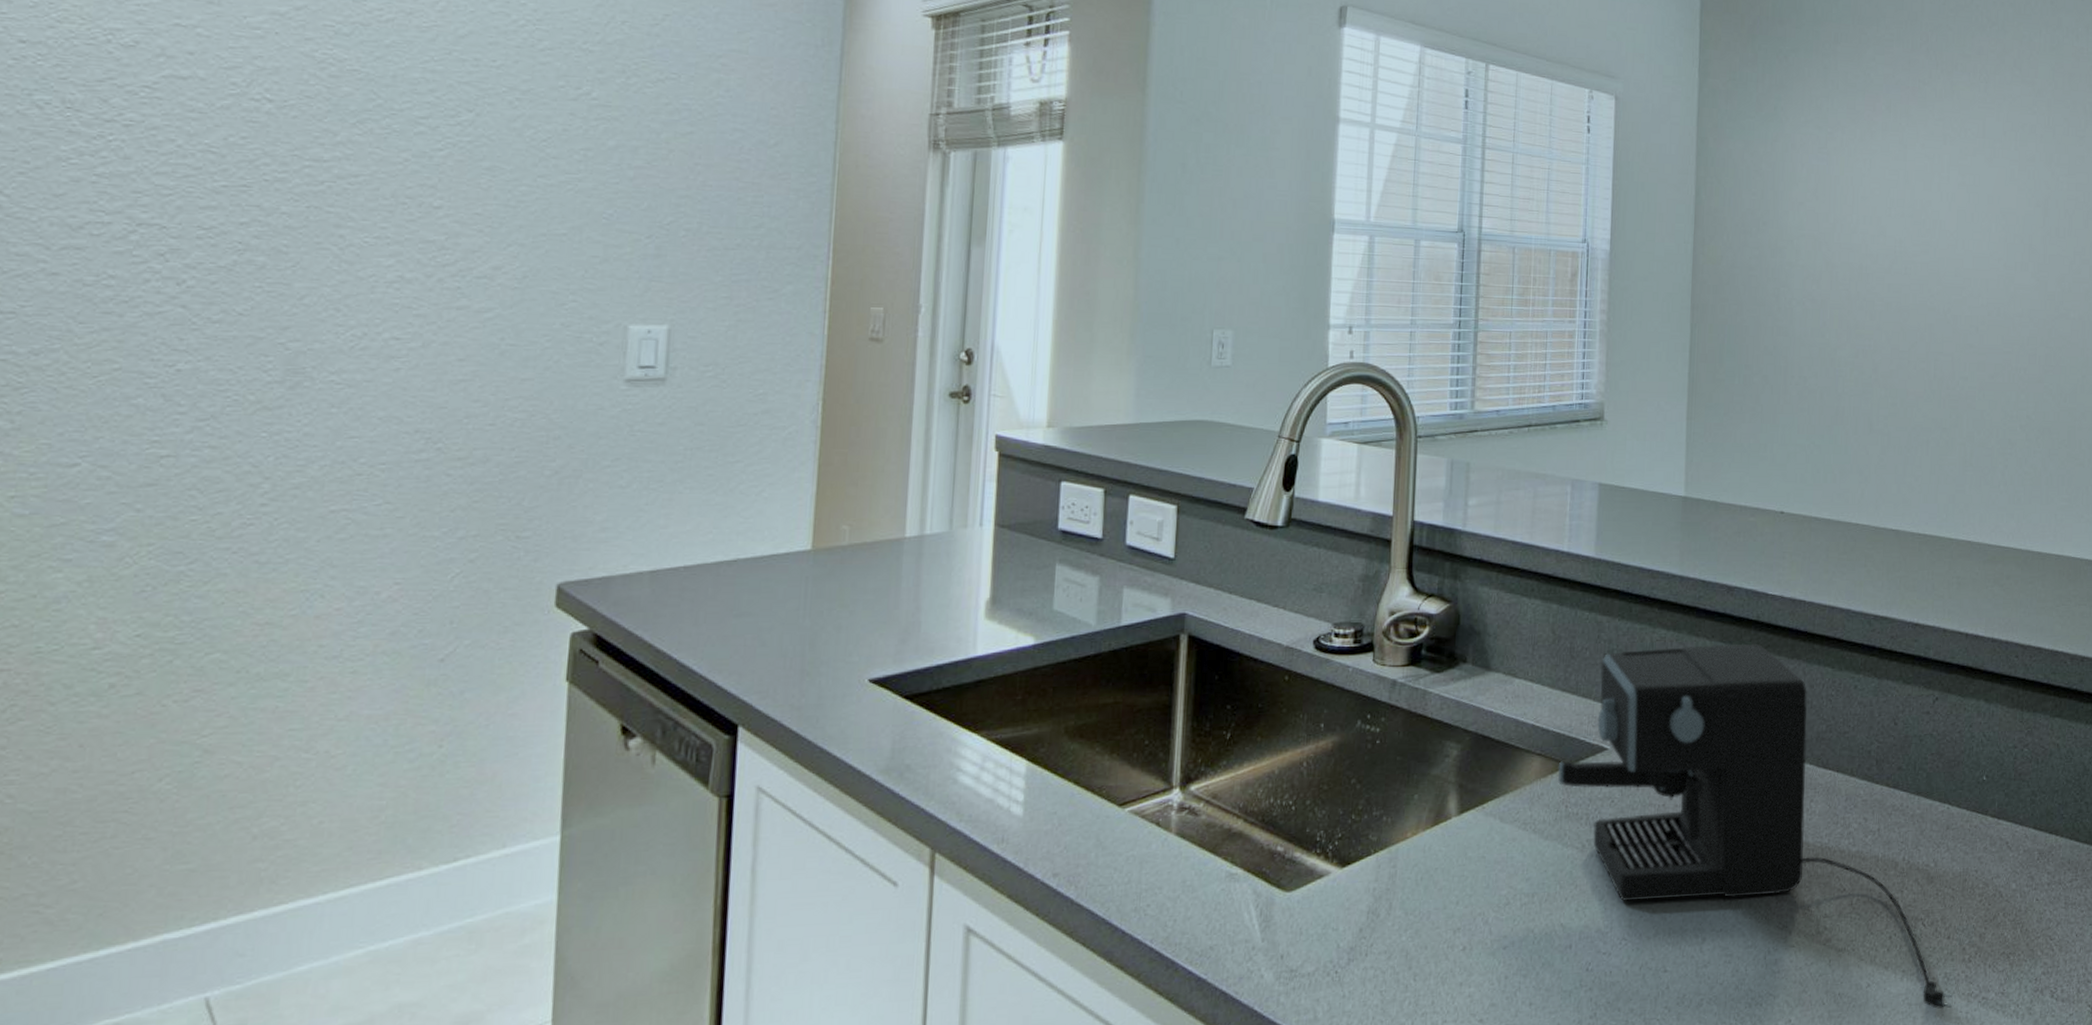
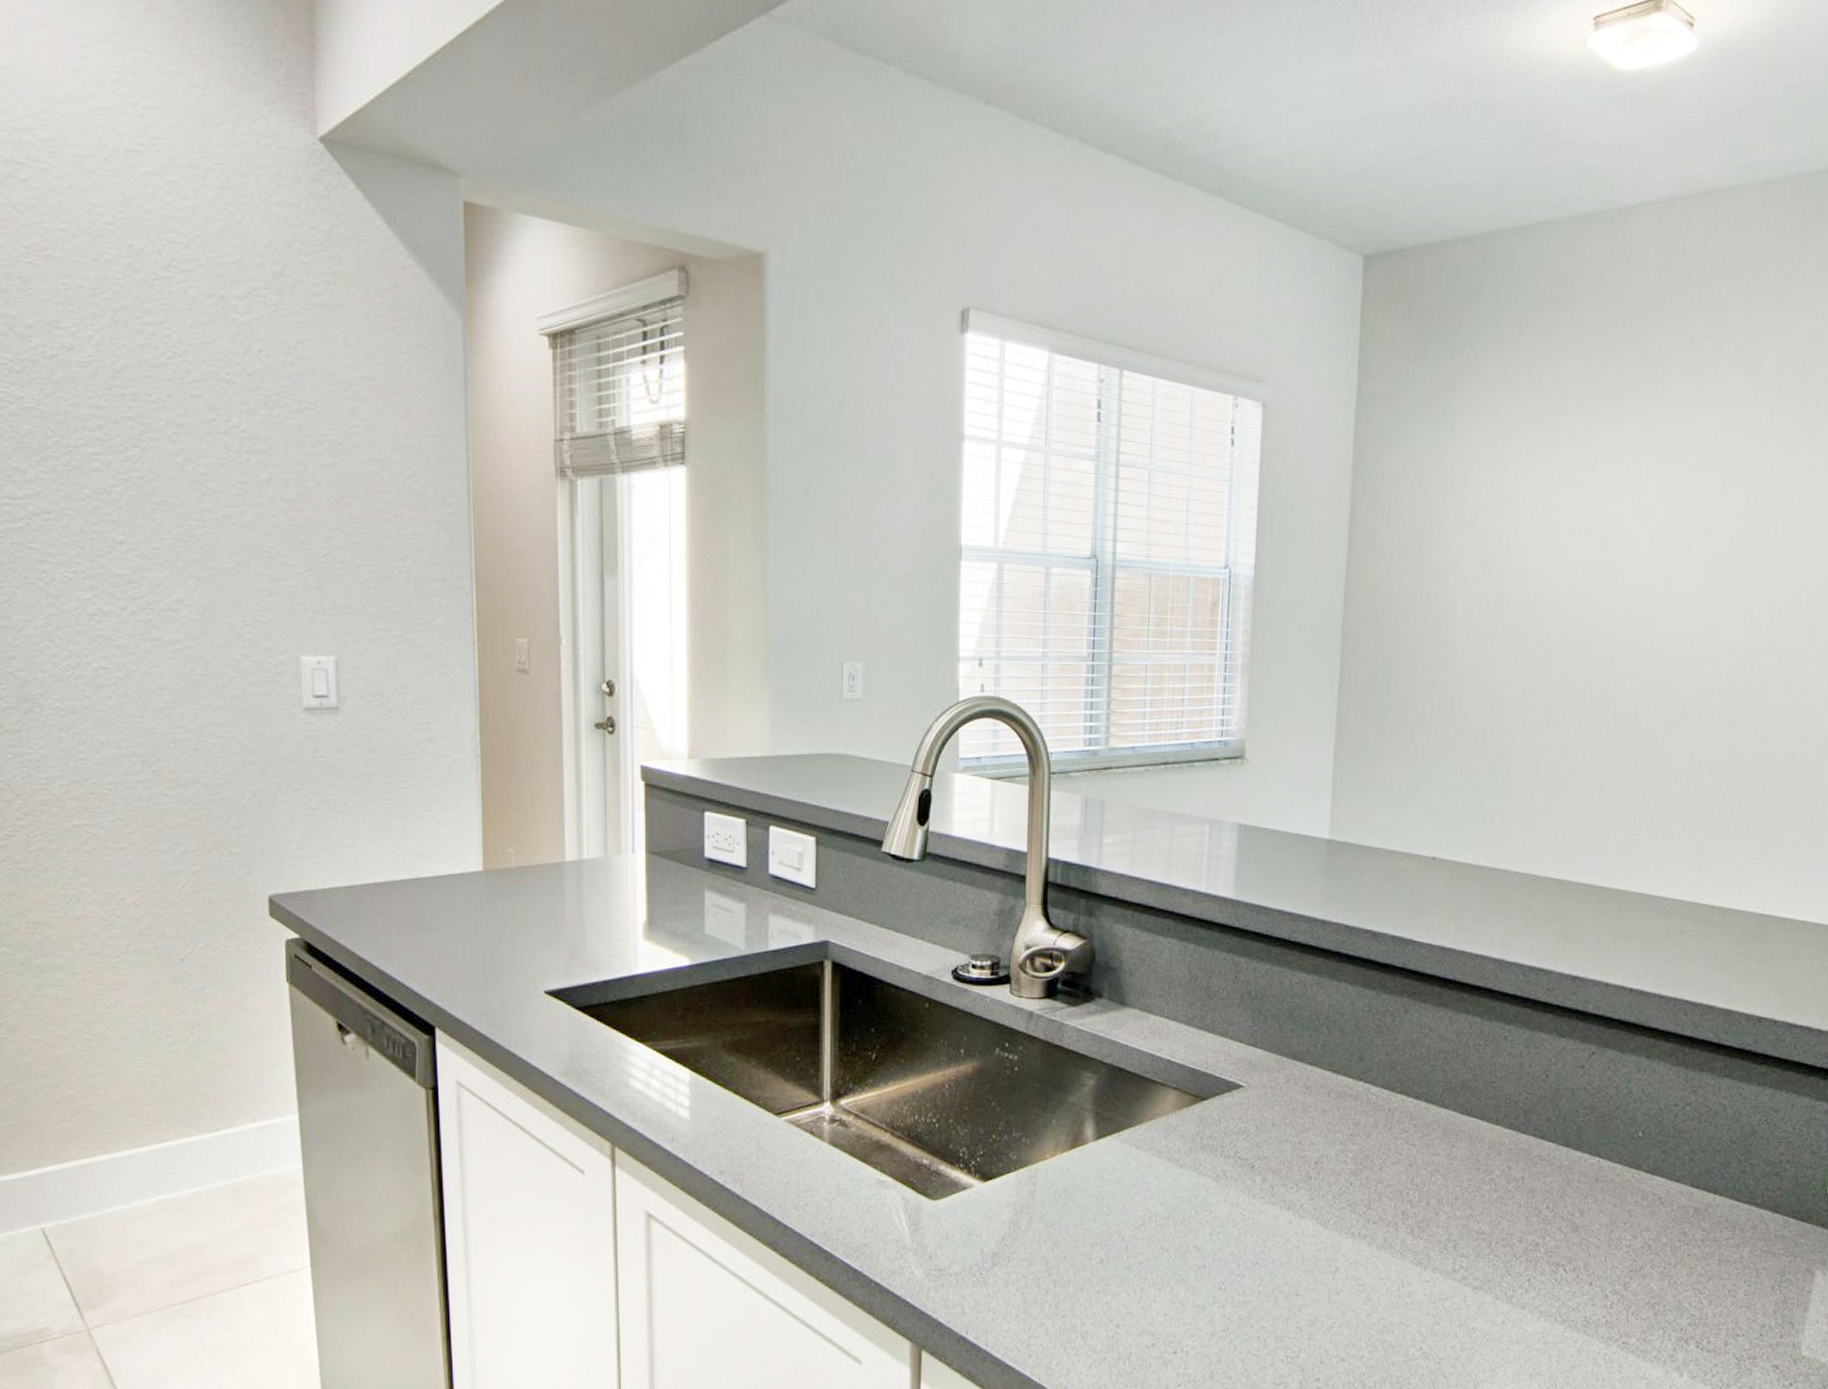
coffee maker: present [1557,643,1952,1010] -> none [1192,989,1591,1350]

